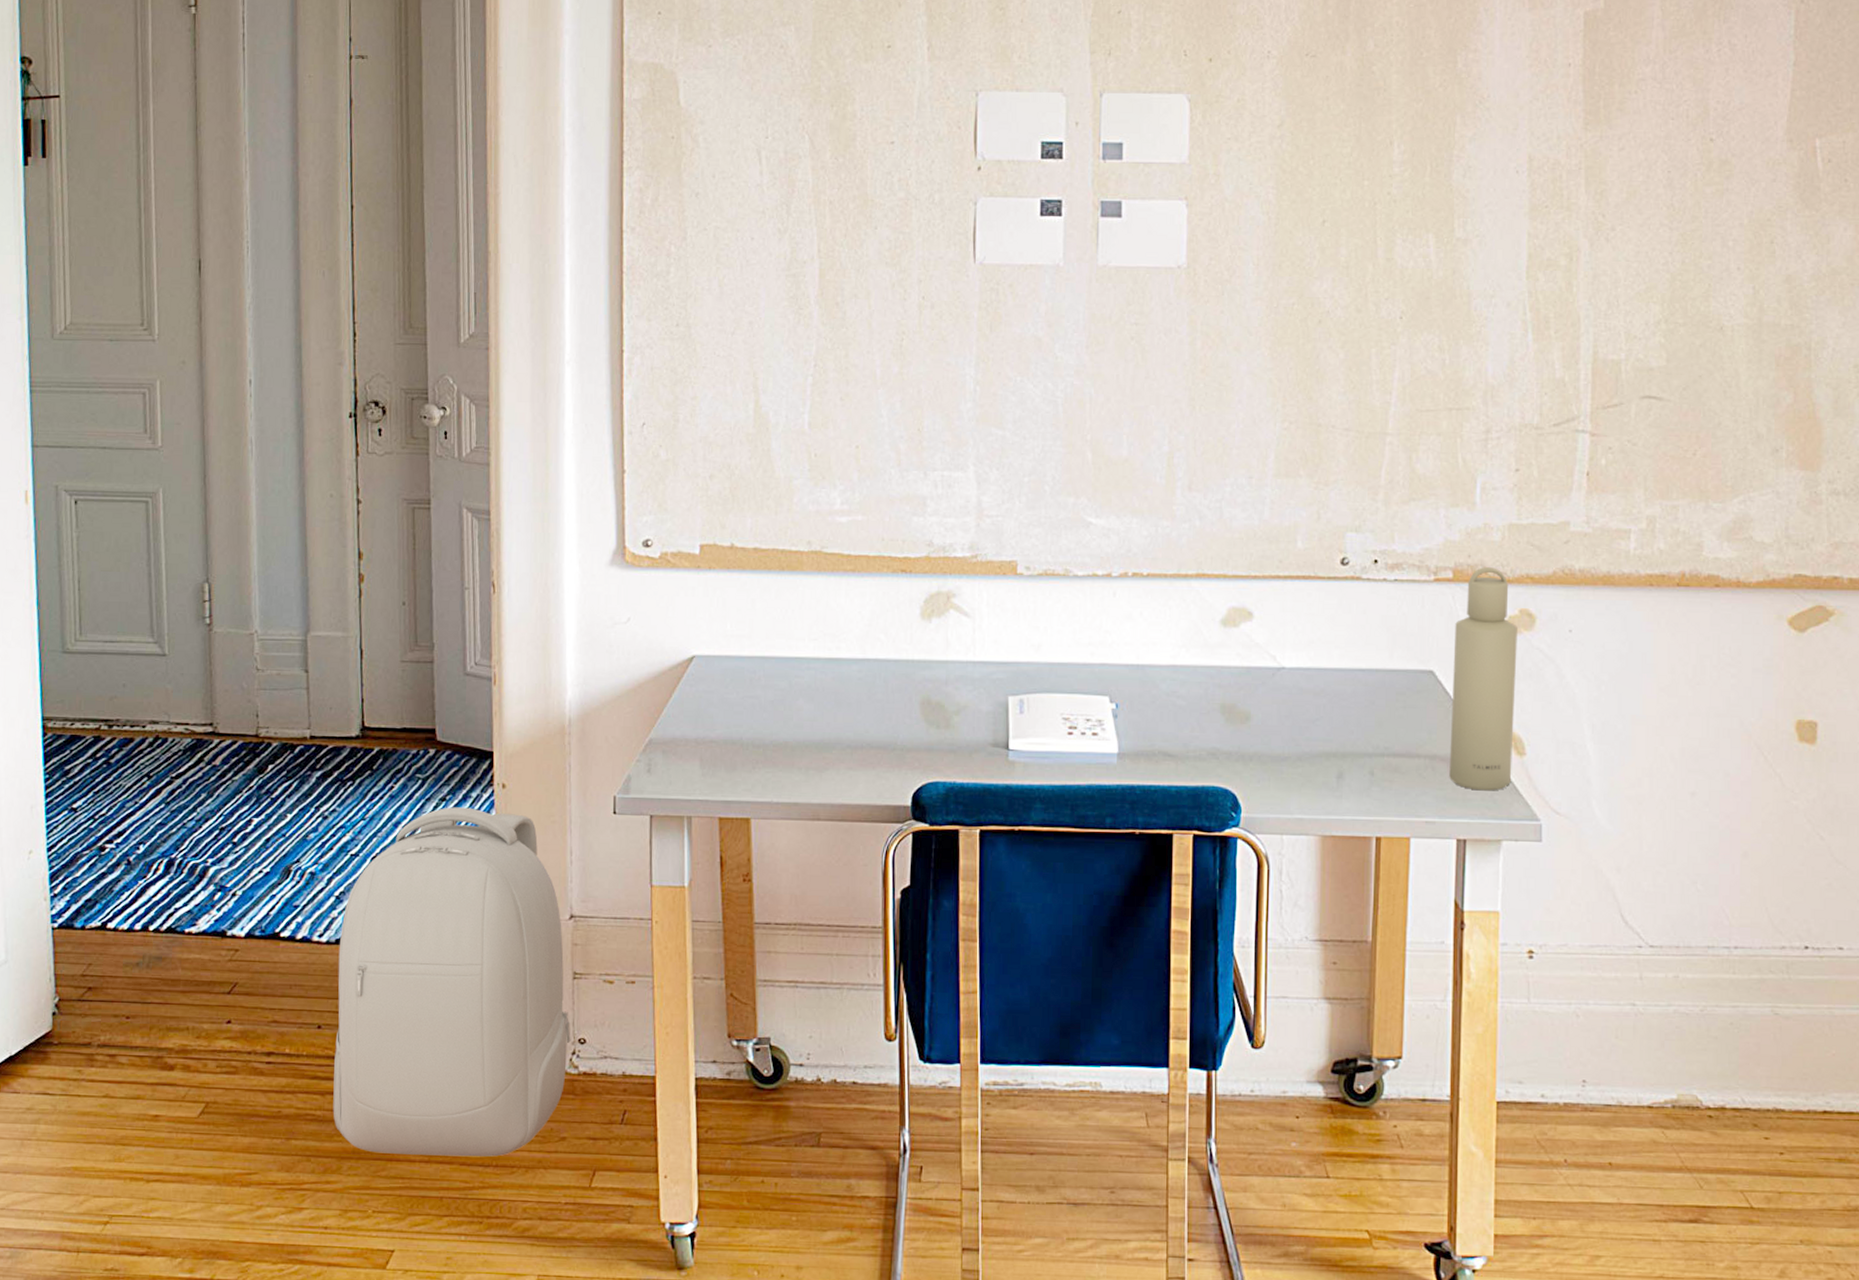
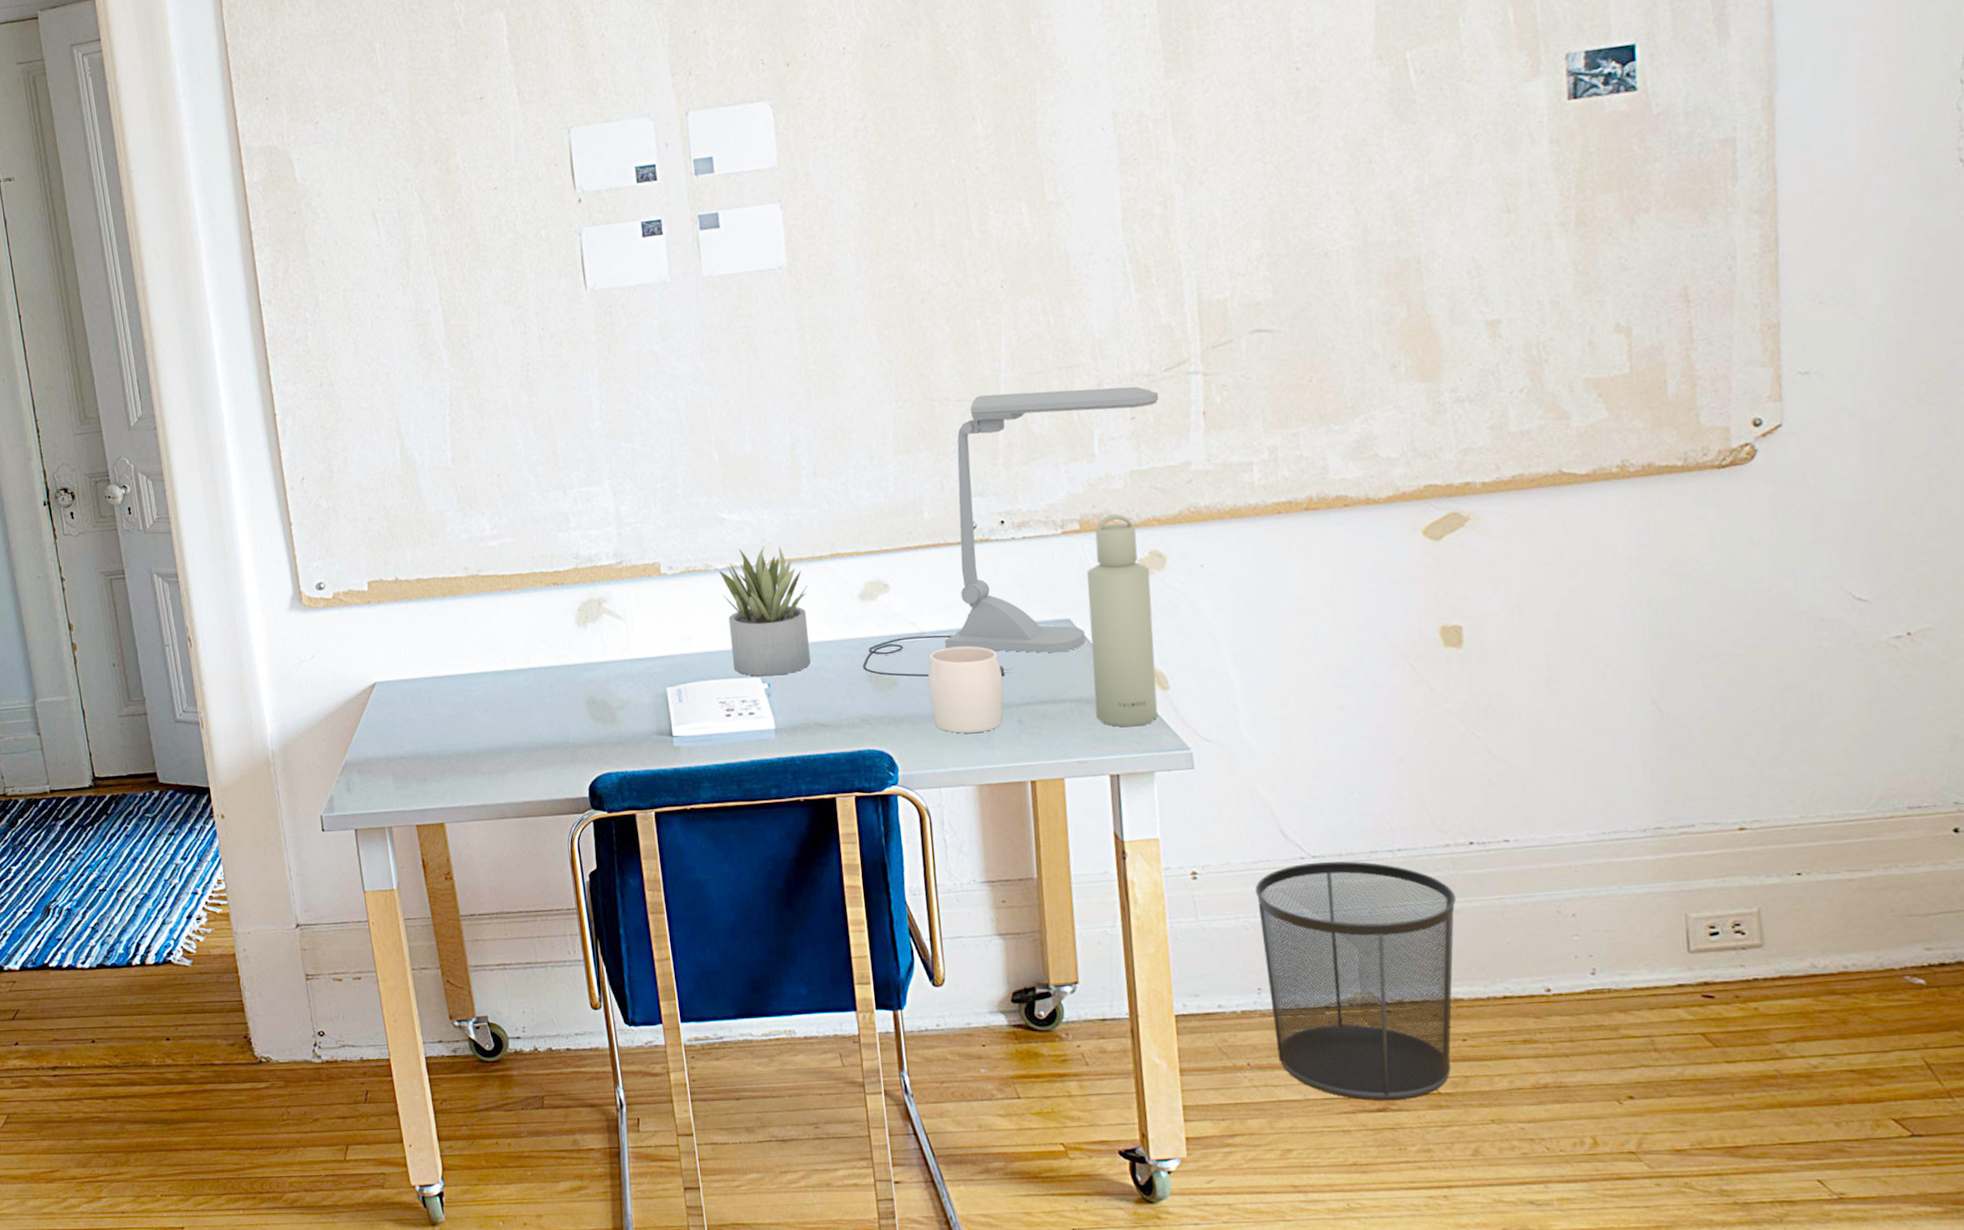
backpack: present [333,807,571,1157] -> none [100,838,312,1145]
succulent plant: none [1078,557,1170,697] -> present [719,546,811,677]
desk lamp: none [1216,426,1545,724] -> present [862,386,1159,677]
mug: none [1281,686,1359,780] -> present [927,646,1004,734]
waste bin: none [1590,952,1786,1212] -> present [1255,861,1456,1101]

